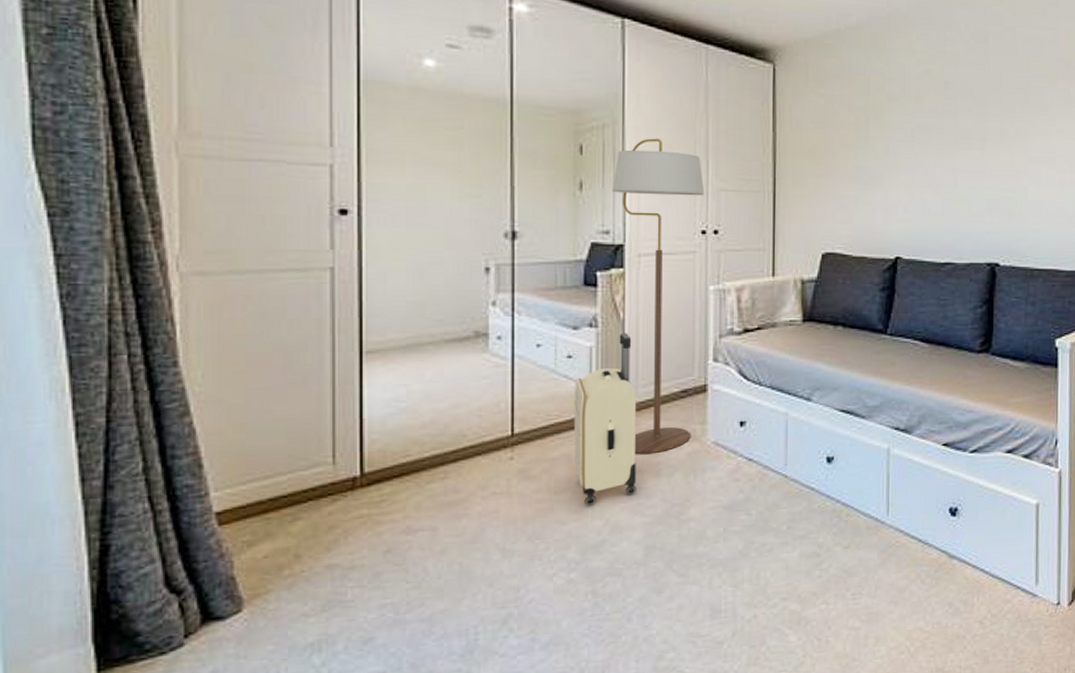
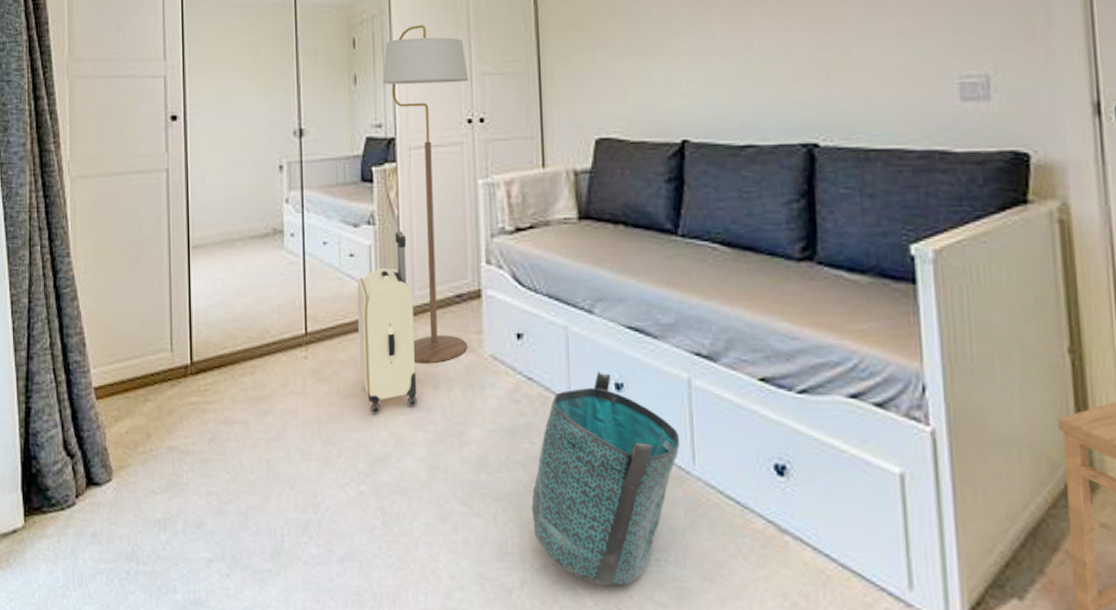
storage basket: none [745,448,878,623] -> present [531,371,681,586]

